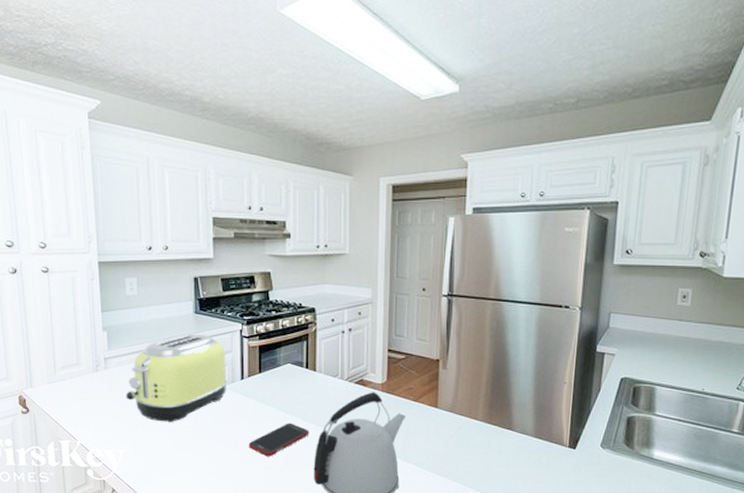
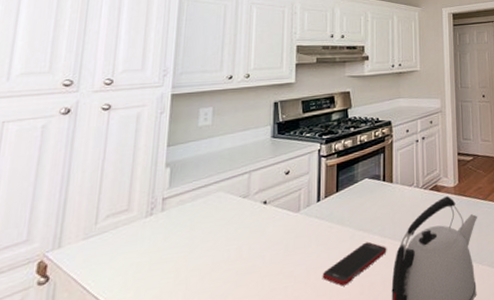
toaster: present [125,333,228,422] -> none [182,158,303,266]

